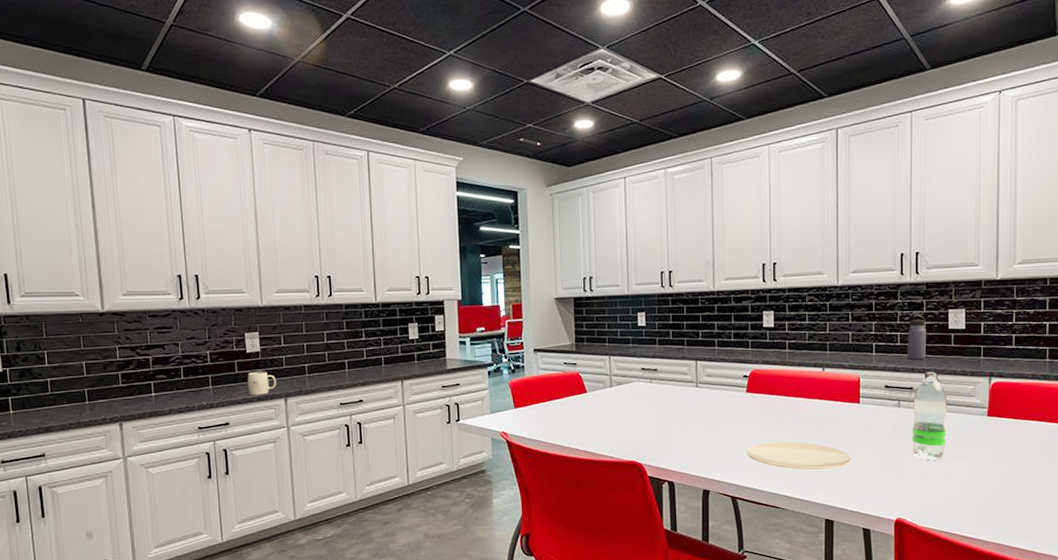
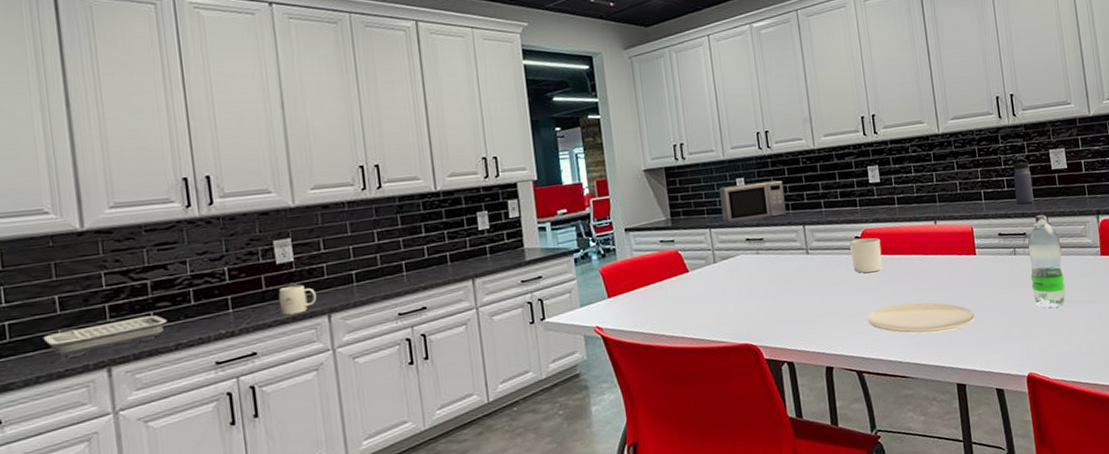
dish rack: none [74,384,163,412] -> present [43,315,167,359]
microwave: none [621,317,681,352] -> present [718,180,787,223]
mug: none [737,377,768,410] -> present [849,237,882,273]

